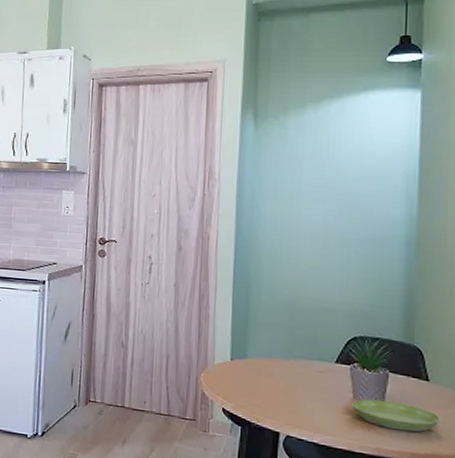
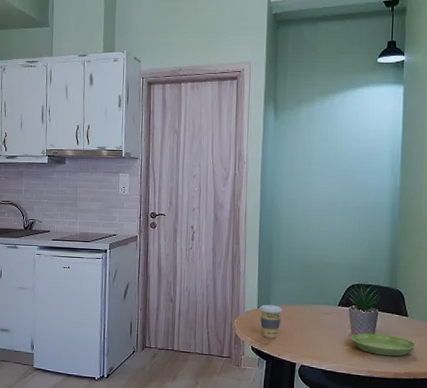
coffee cup: none [232,356,263,400] -> present [259,305,283,338]

